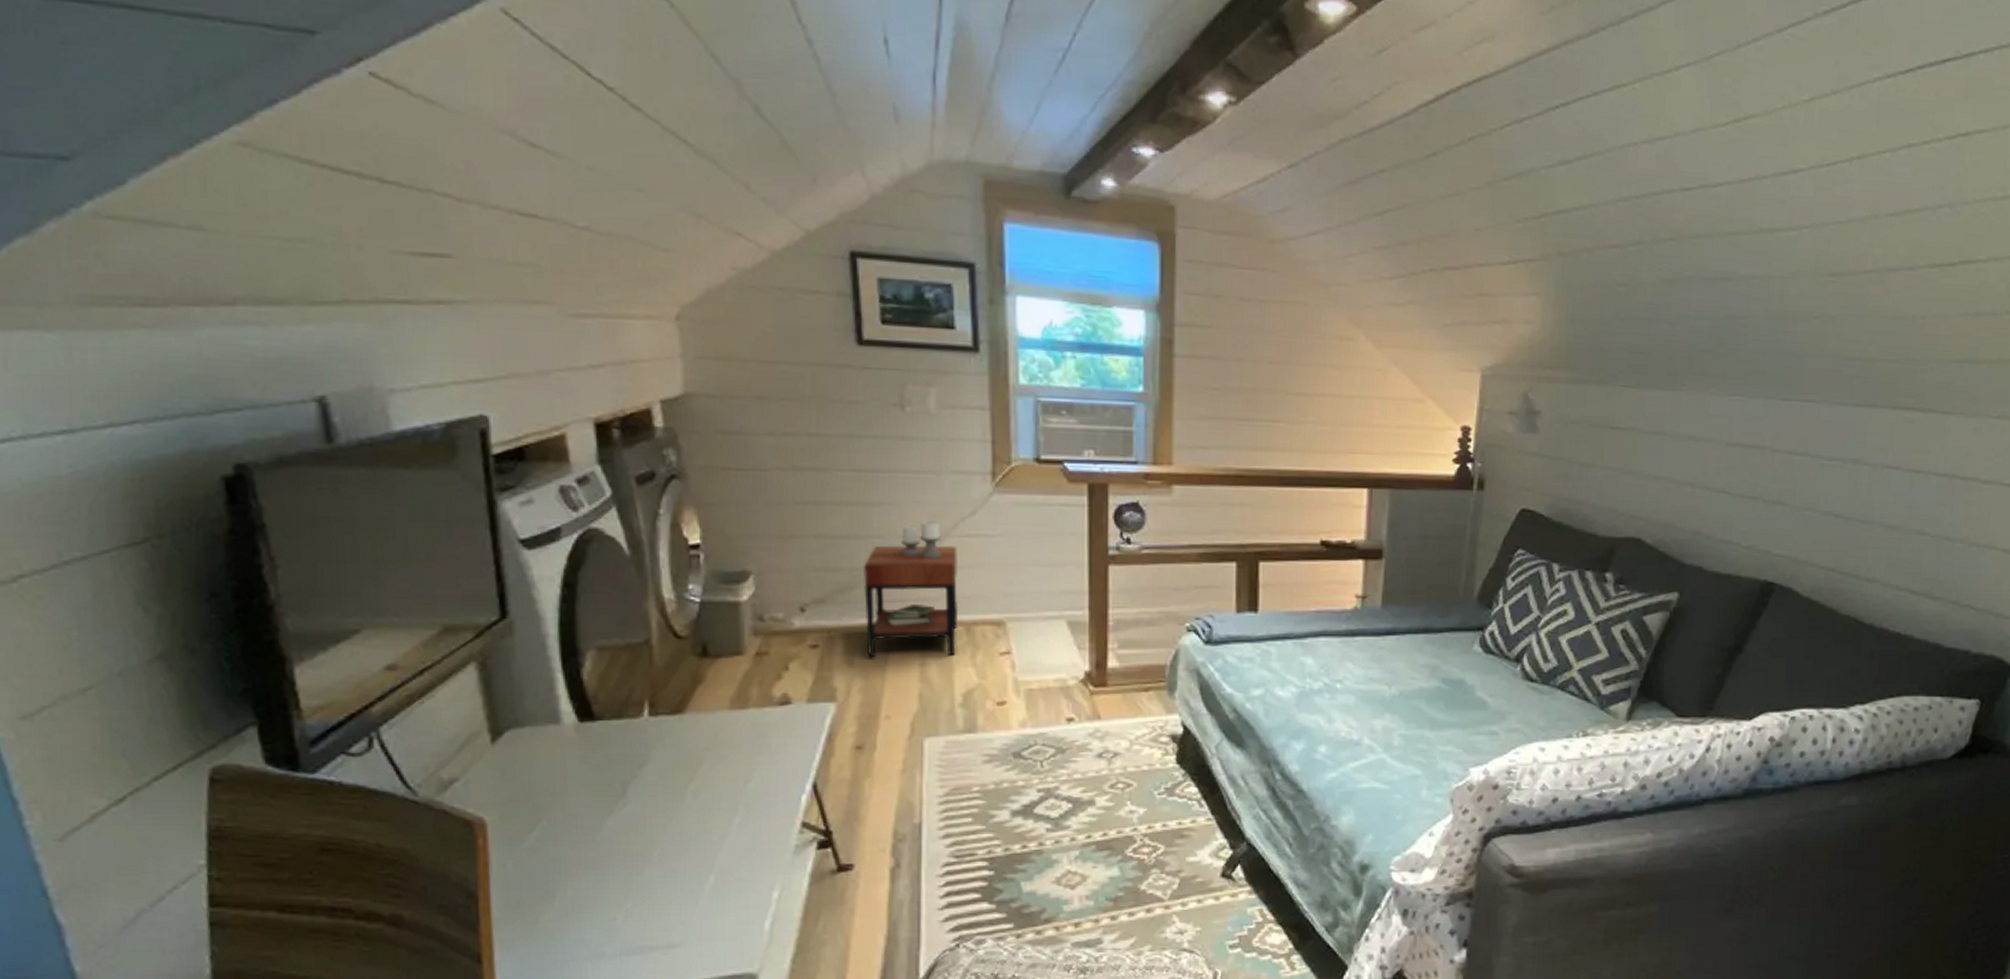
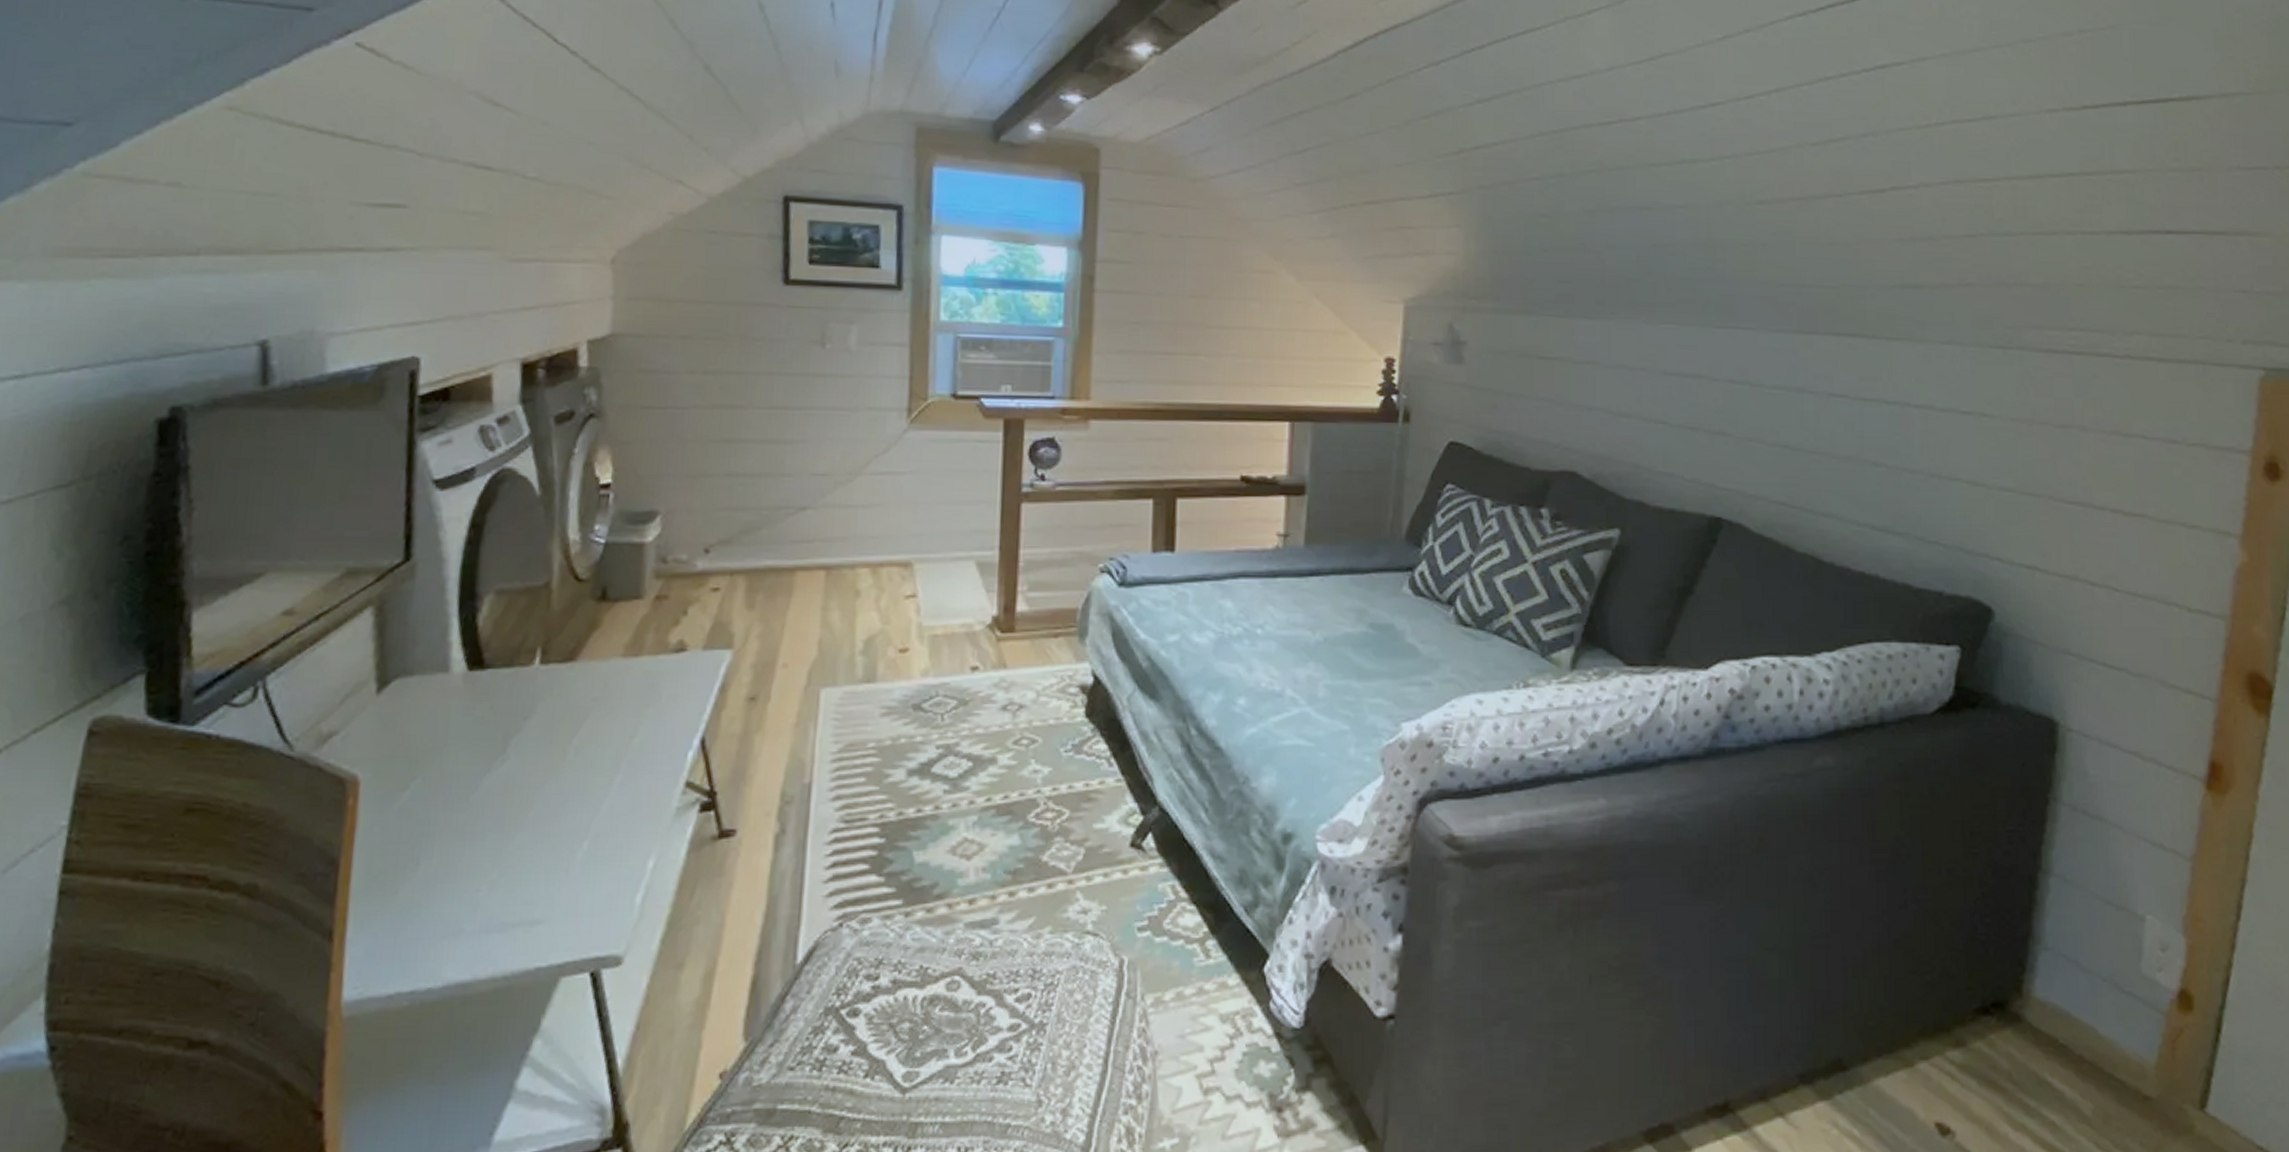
side table: present [862,520,959,658] -> none [769,457,868,602]

